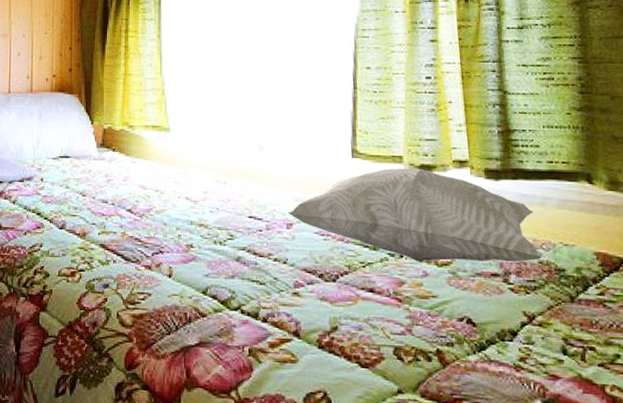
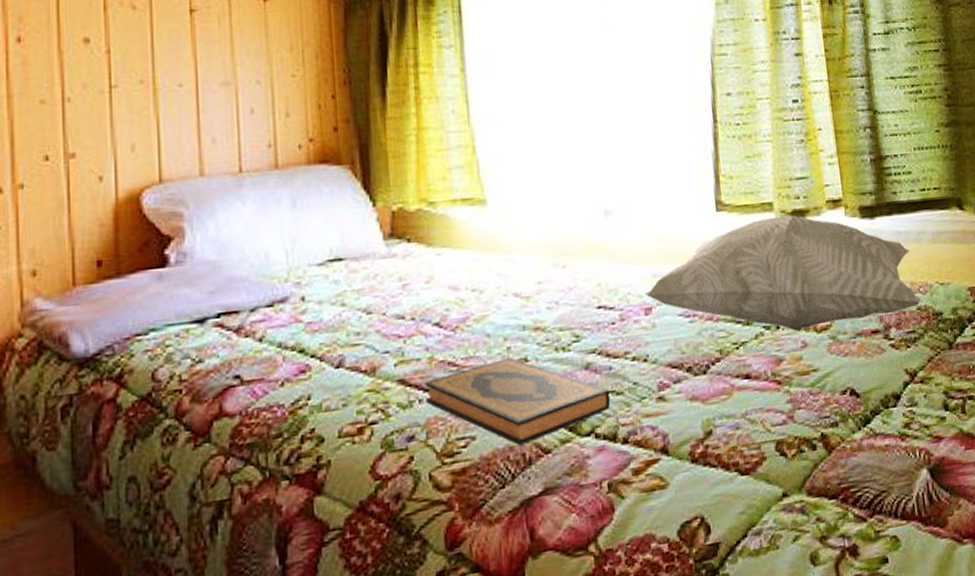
hardback book: none [118,242,255,307] -> present [424,358,611,445]

